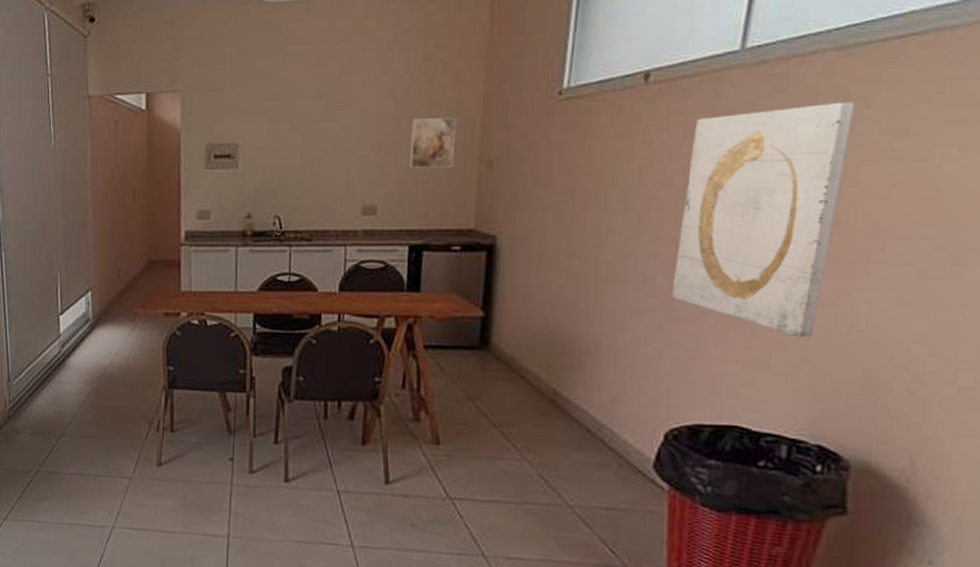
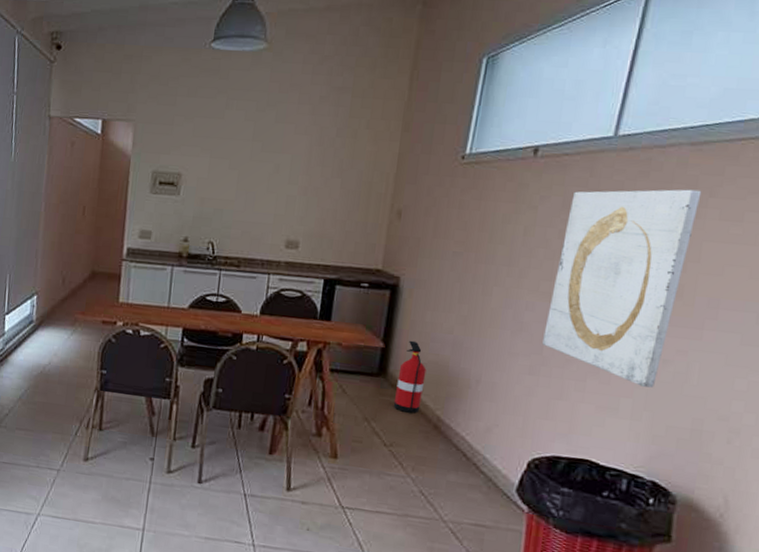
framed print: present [410,118,457,168] -> none [331,167,374,213]
fire extinguisher: none [500,306,536,388] -> present [393,340,427,414]

